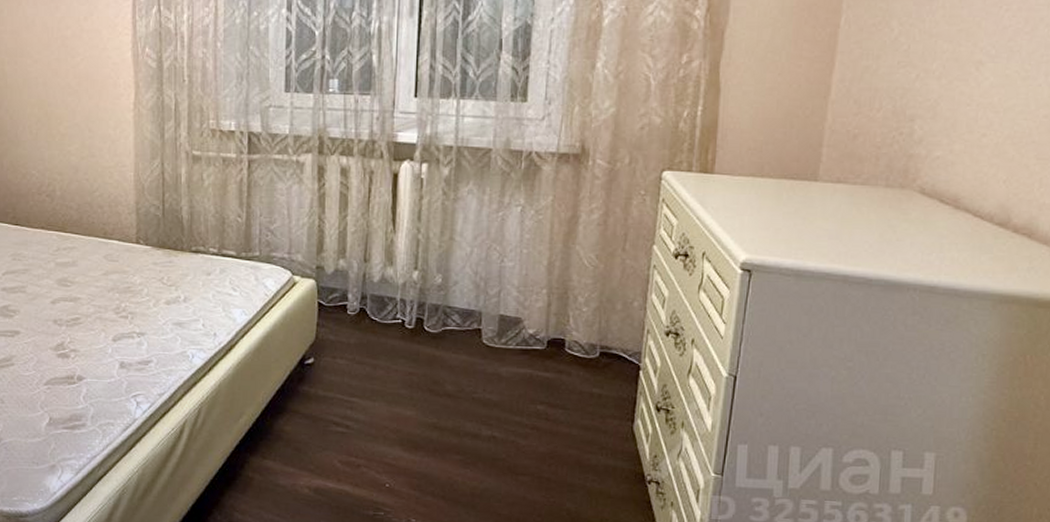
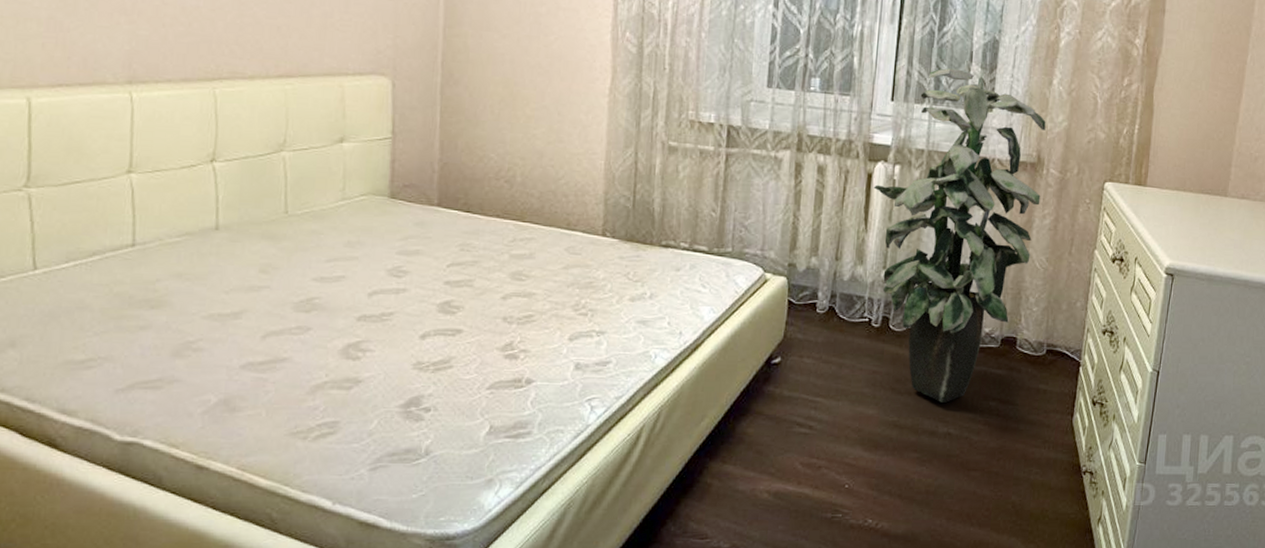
indoor plant: none [400,59,590,405] -> present [873,68,1046,402]

